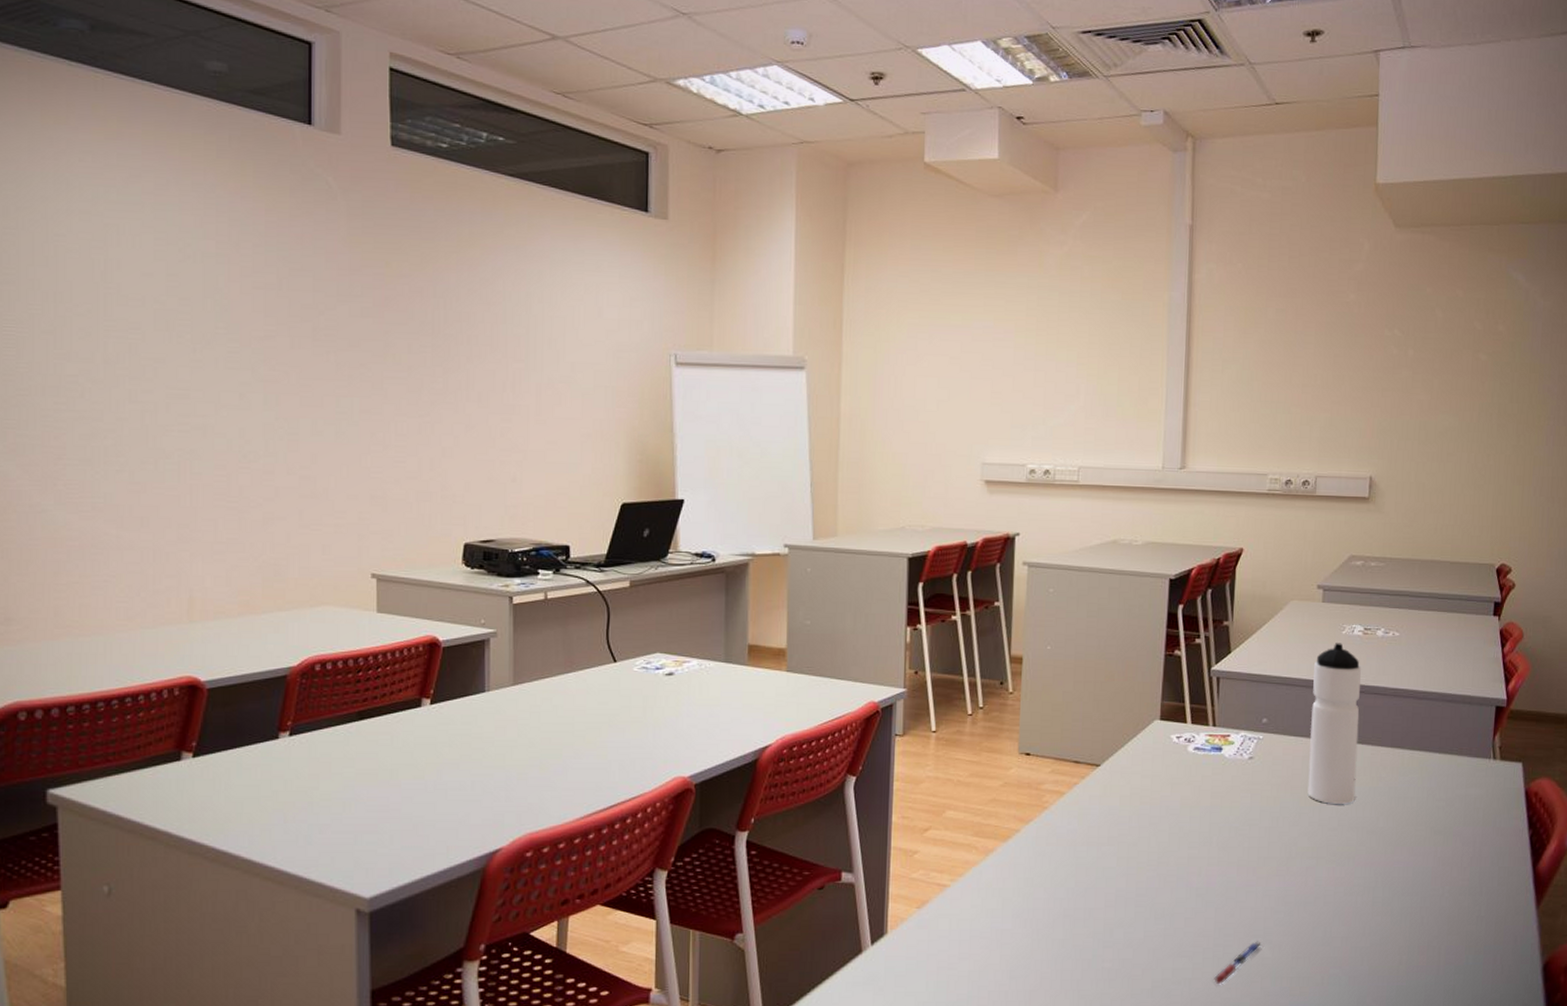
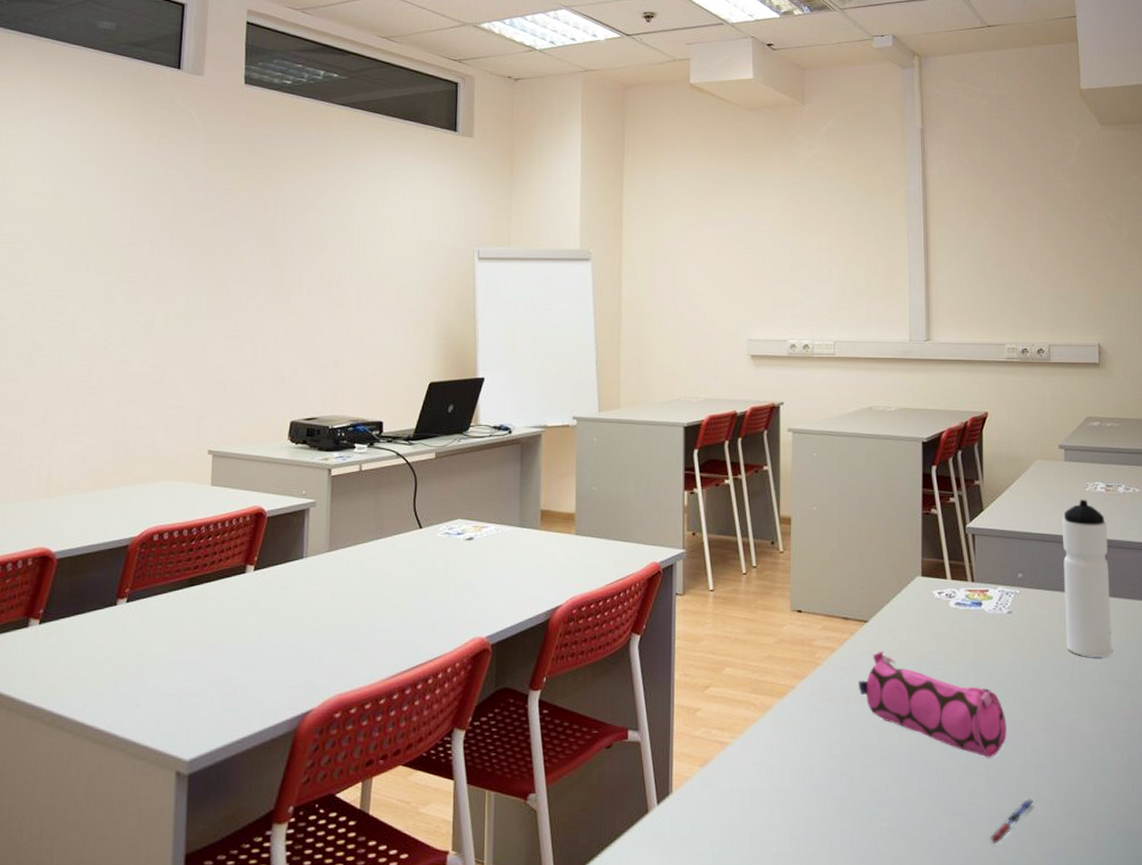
pencil case: none [1086,795,1239,902] -> present [858,651,1007,758]

